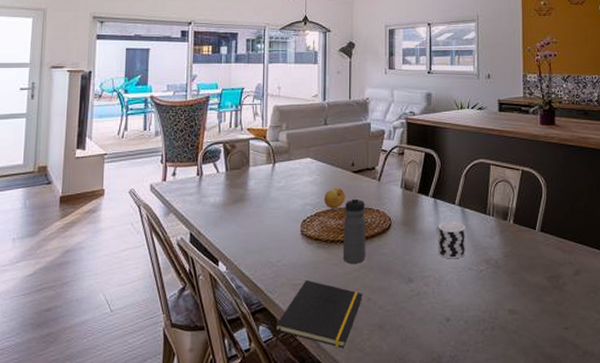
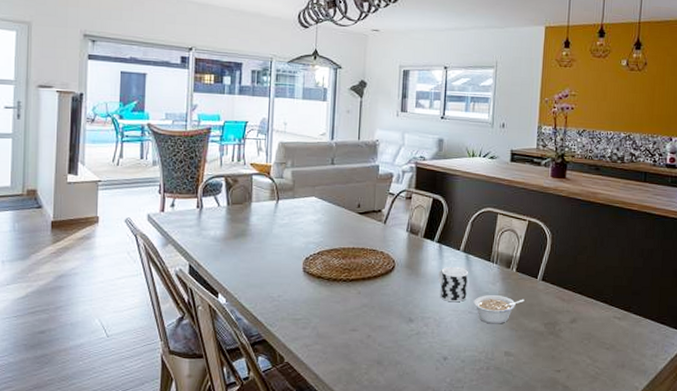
notepad: present [274,279,364,348] -> none [273,315,364,380]
fruit: present [324,187,345,209] -> none [328,228,350,248]
water bottle: present [342,197,366,263] -> none [344,238,370,302]
legume: none [473,249,524,280] -> present [473,295,524,324]

